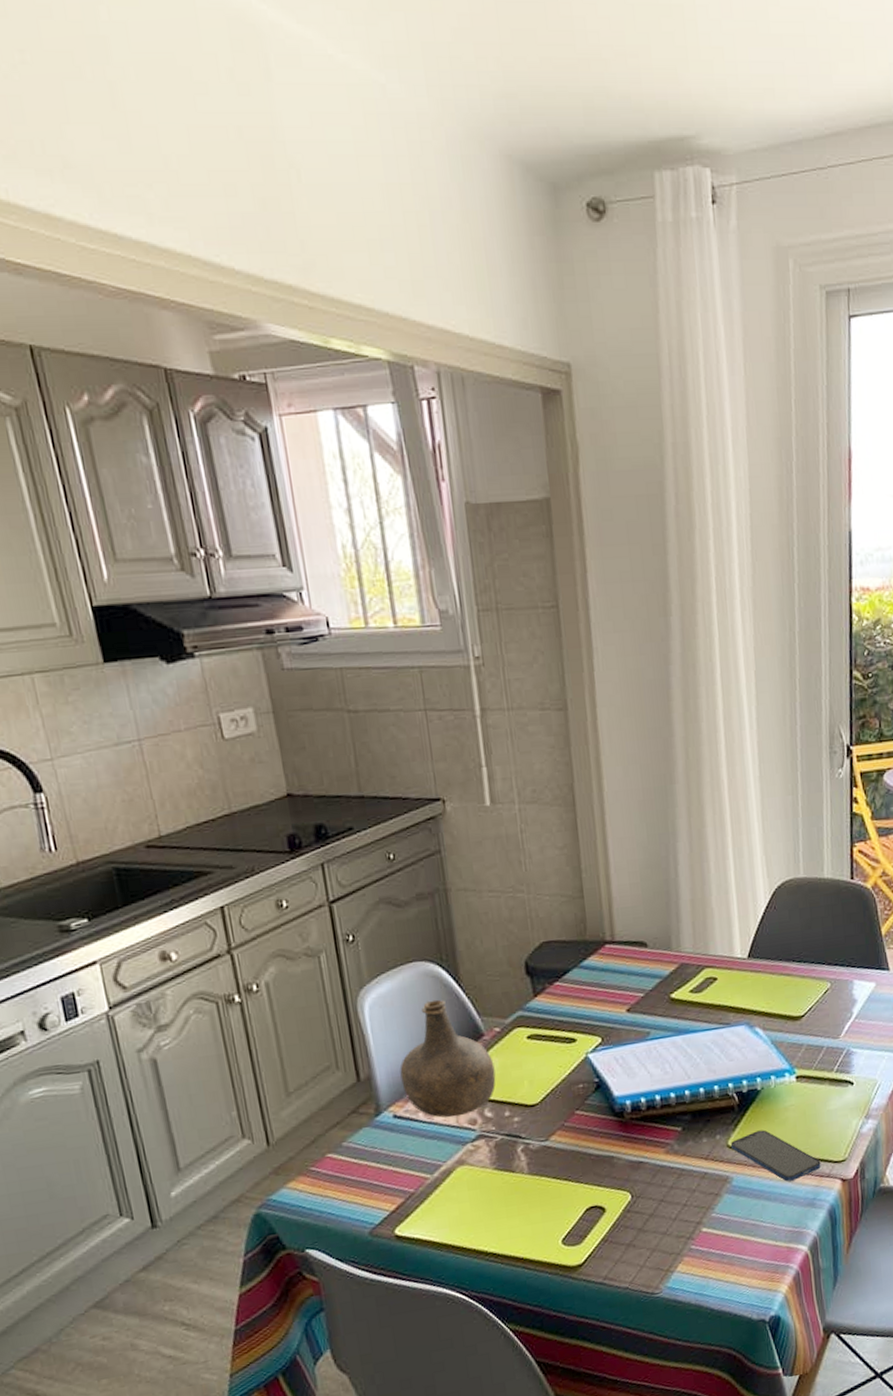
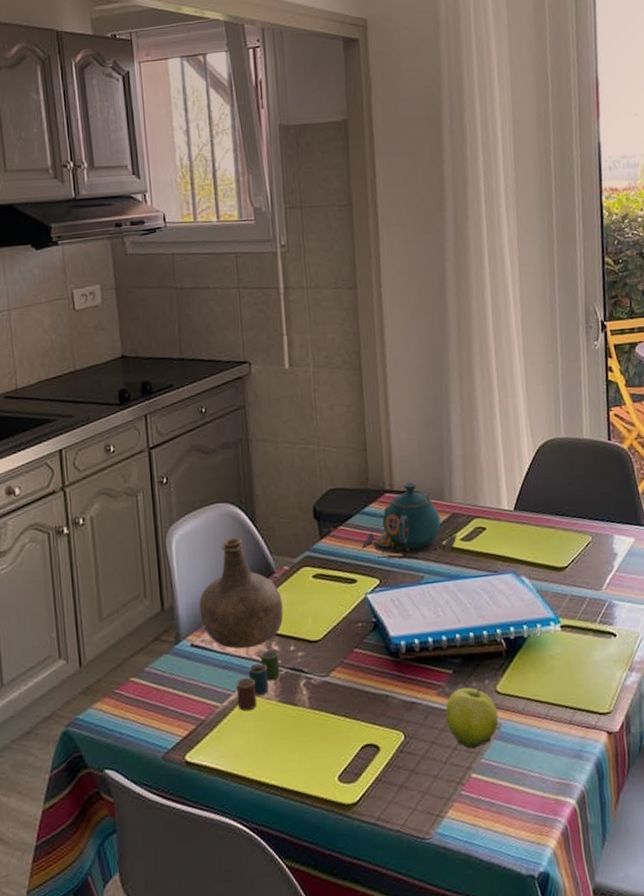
cup: none [446,1116,495,1181] -> present [236,649,280,712]
teapot: none [582,931,687,1015] -> present [362,482,458,560]
fruit: none [674,1143,730,1205] -> present [445,687,499,749]
smartphone: present [730,1129,821,1182] -> none [499,677,587,731]

